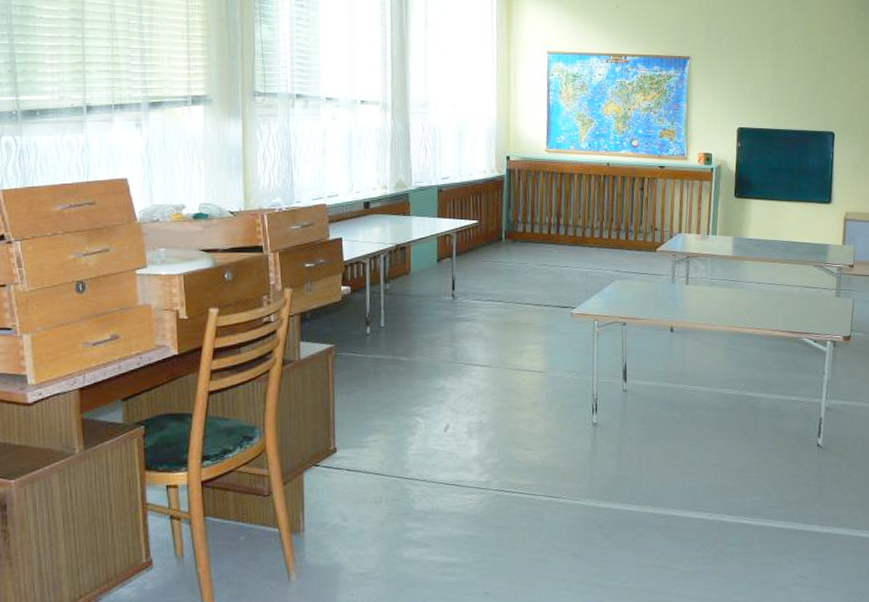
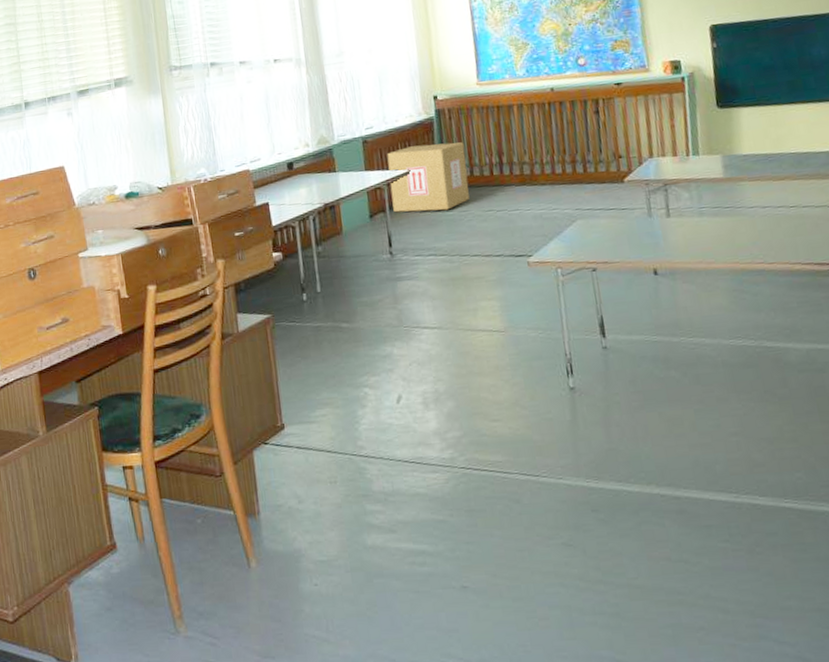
cardboard box: none [459,200,529,261] -> present [387,142,470,213]

